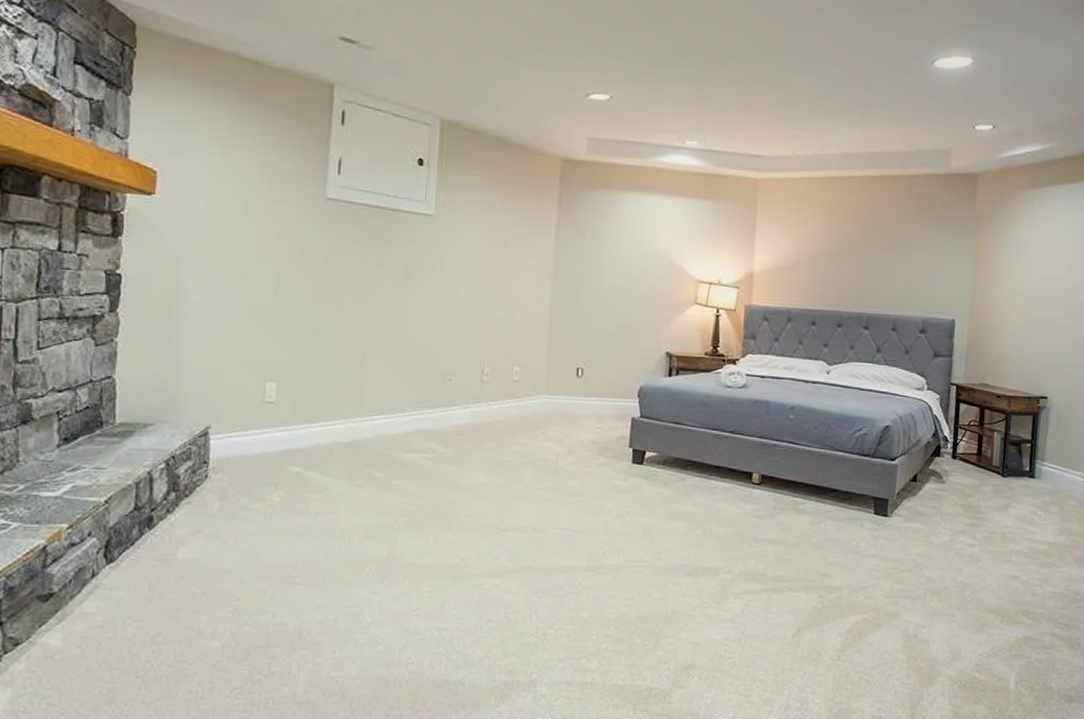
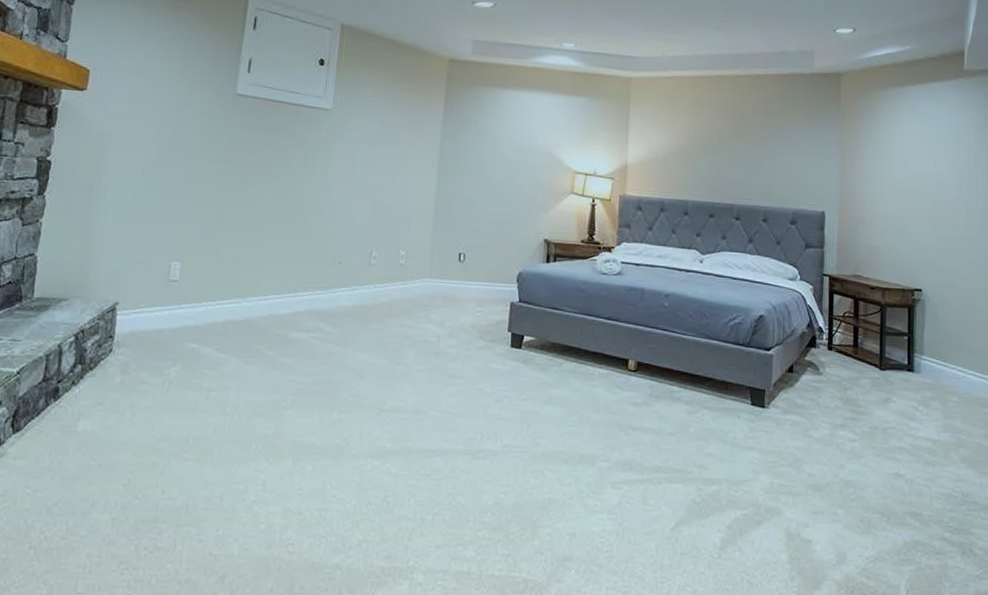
books: present [989,431,1025,470] -> none [866,323,903,363]

